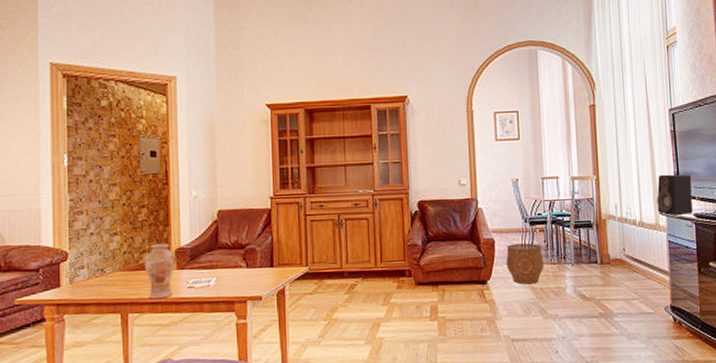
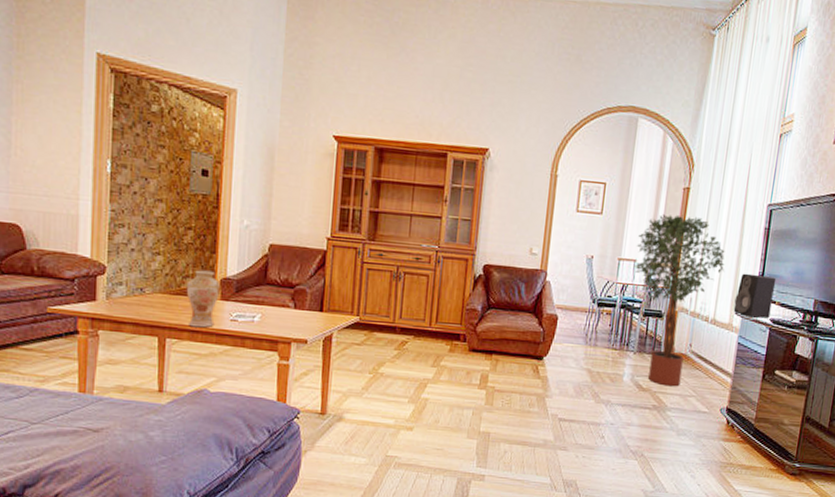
basket: present [506,243,544,285] -> none [566,323,606,367]
potted tree: none [556,129,643,293] -> present [635,214,725,387]

